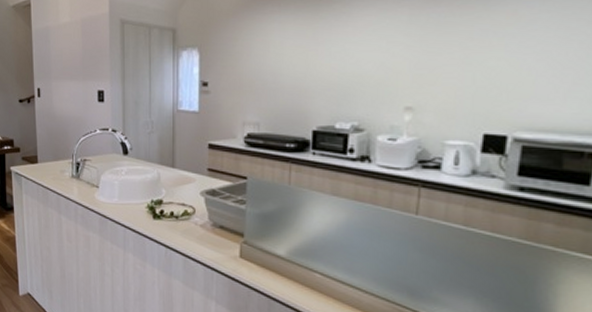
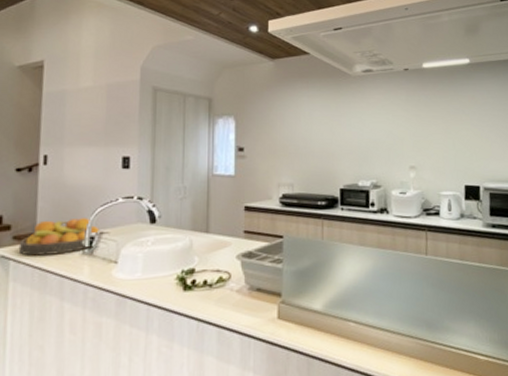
fruit bowl: none [26,145,84,176] -> present [18,218,101,256]

